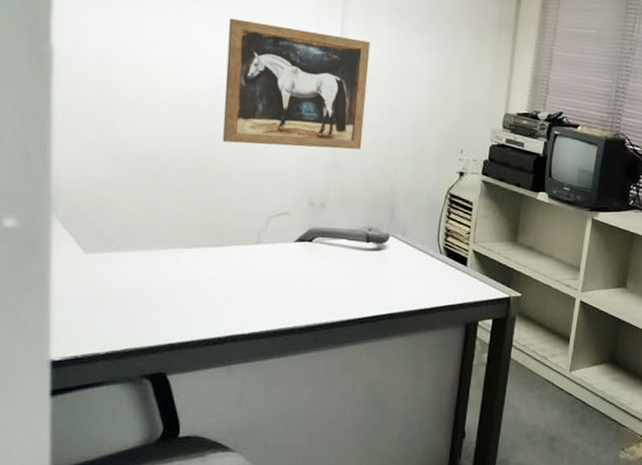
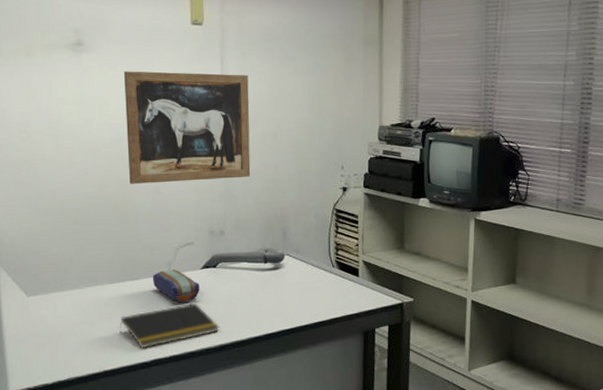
notepad: none [192,277,309,323] -> present [119,302,220,349]
pencil case: none [237,239,291,277] -> present [152,269,200,303]

